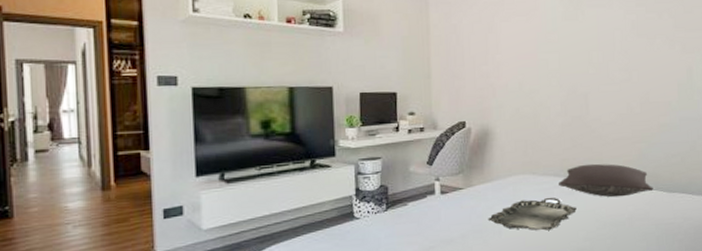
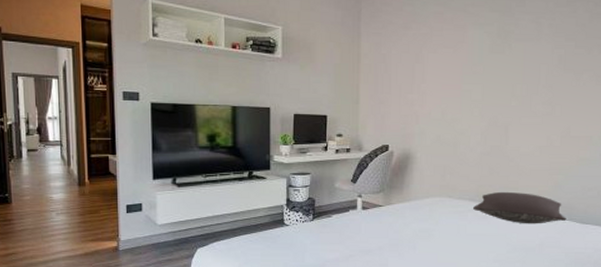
serving tray: present [487,198,578,231] -> none [404,220,490,250]

